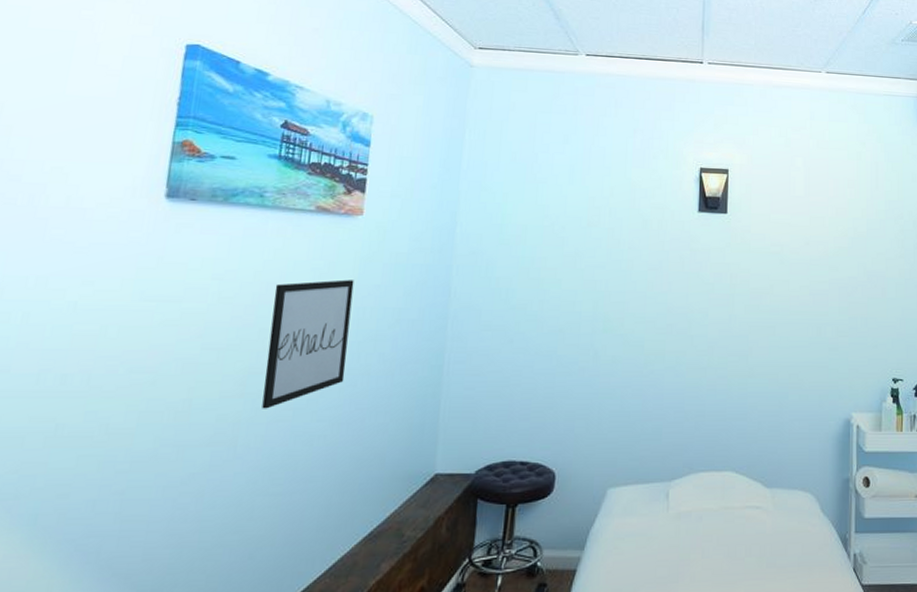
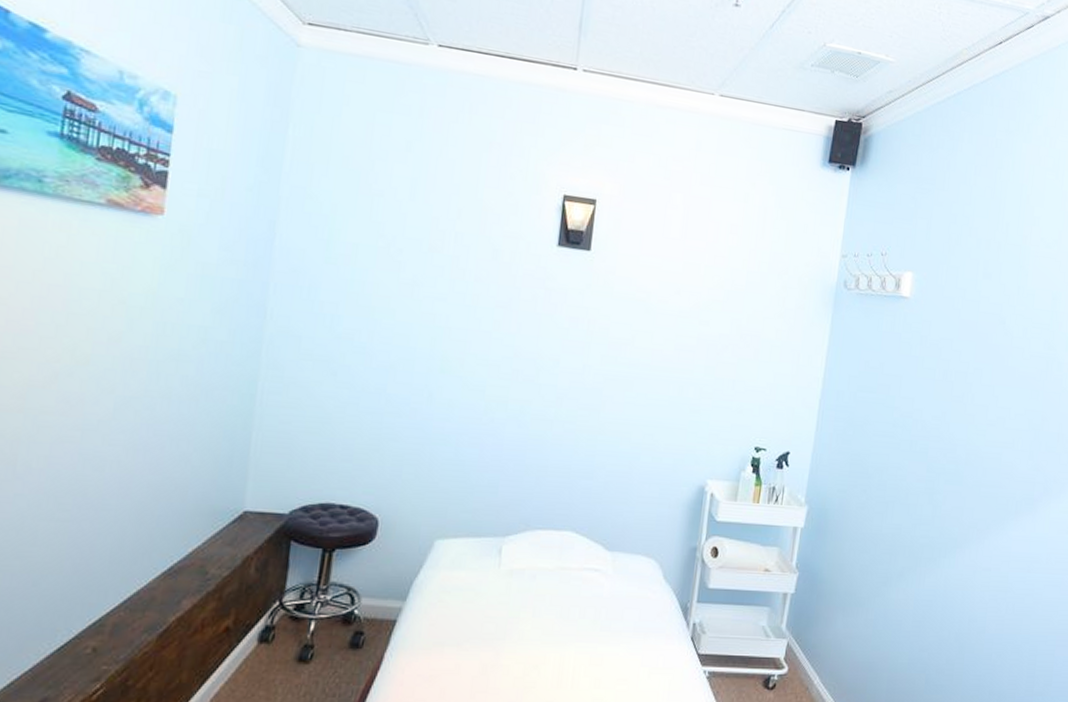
wall art: present [262,280,354,409] -> none [45,286,153,428]

